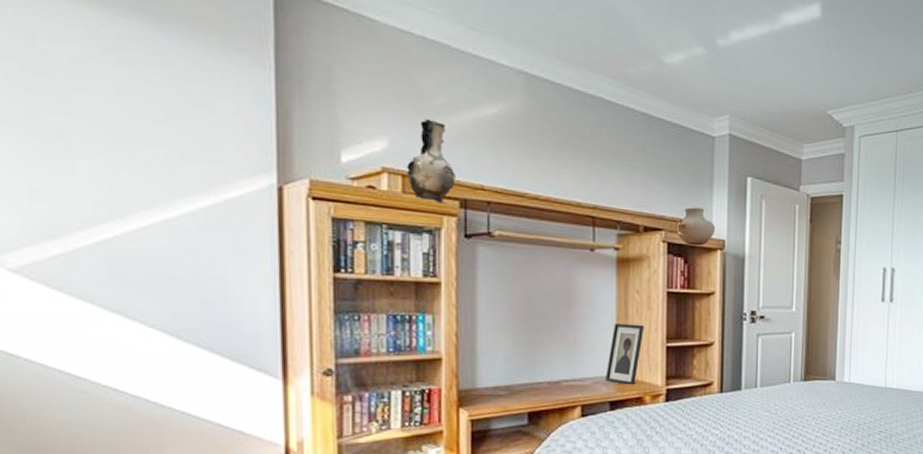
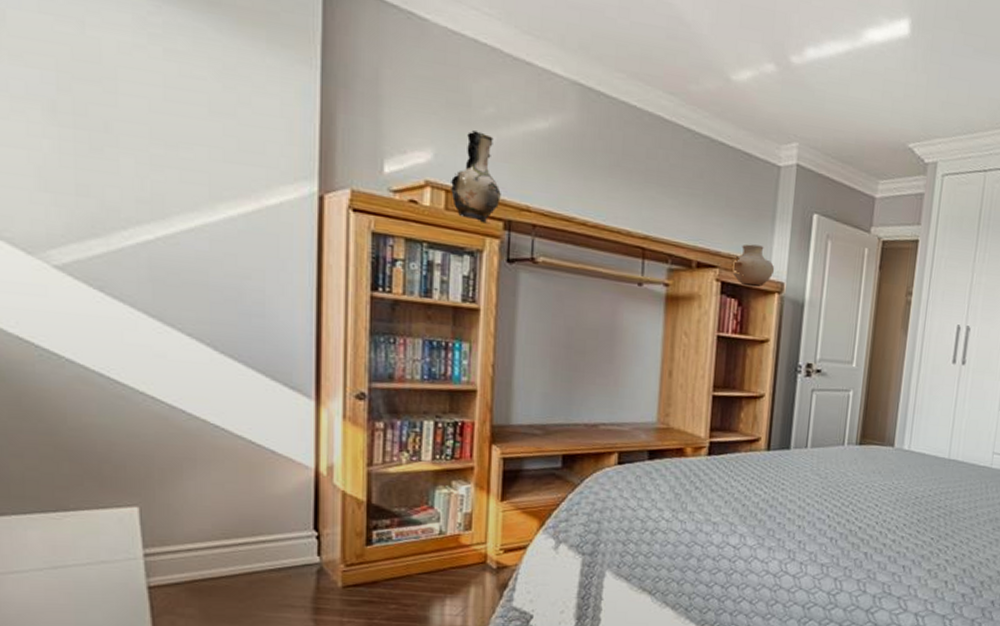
picture frame: present [605,323,645,385] -> none [645,366,691,435]

